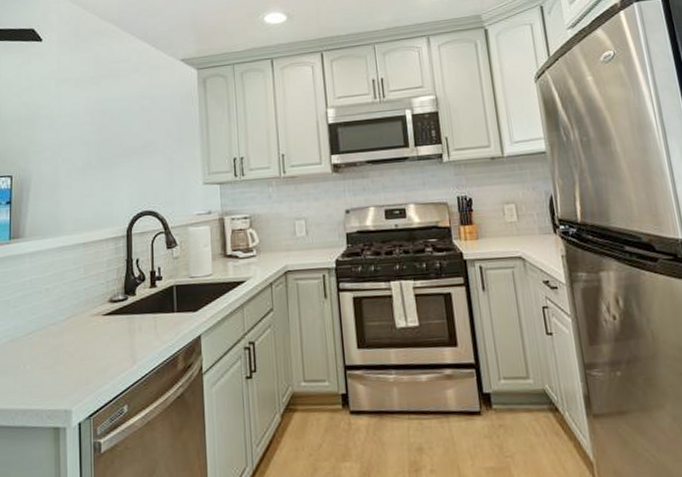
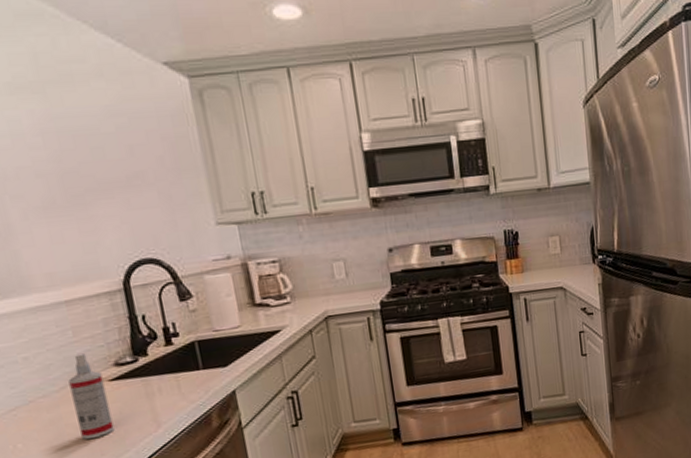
spray bottle: none [73,289,100,367] -> present [68,353,114,439]

